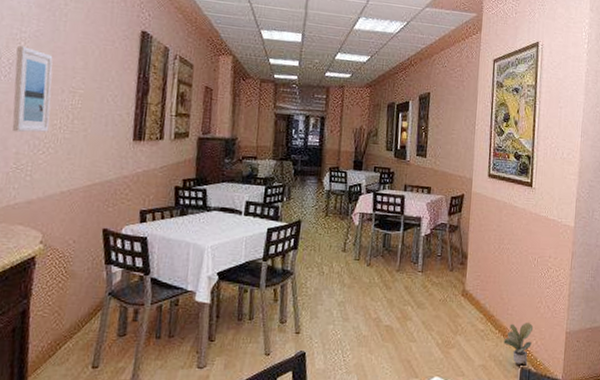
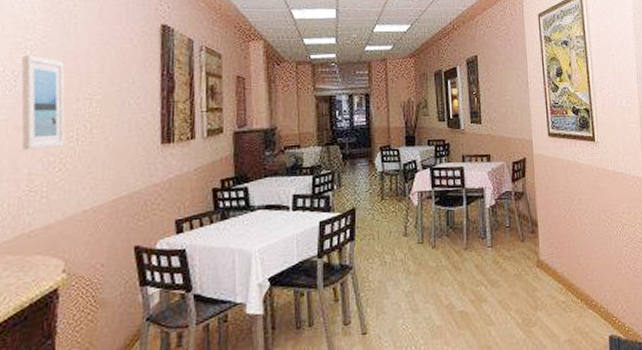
potted plant: present [504,323,534,367] -> none [587,286,617,335]

